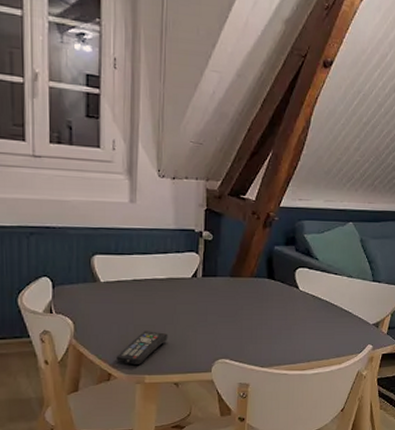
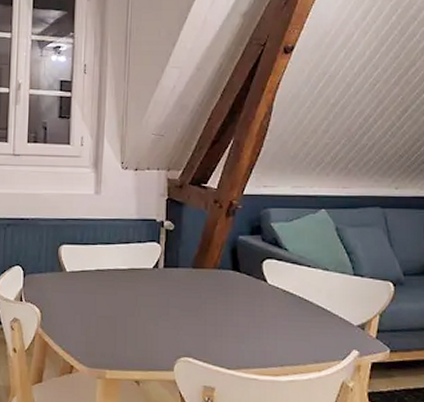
remote control: present [116,331,168,364] -> none [79,322,130,358]

